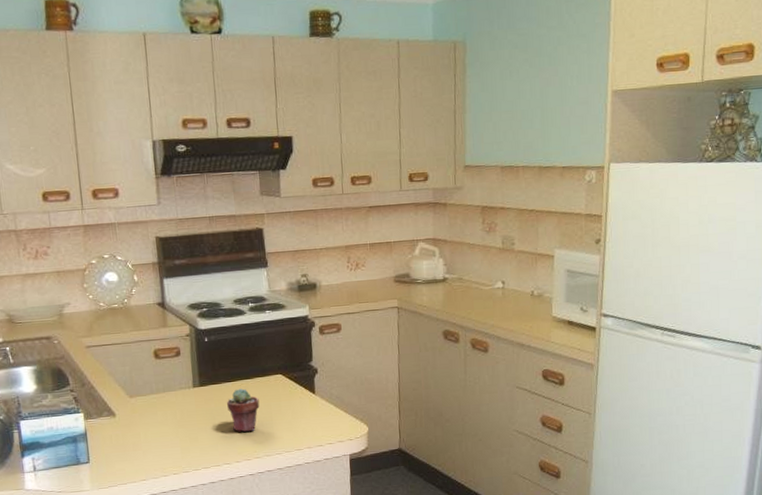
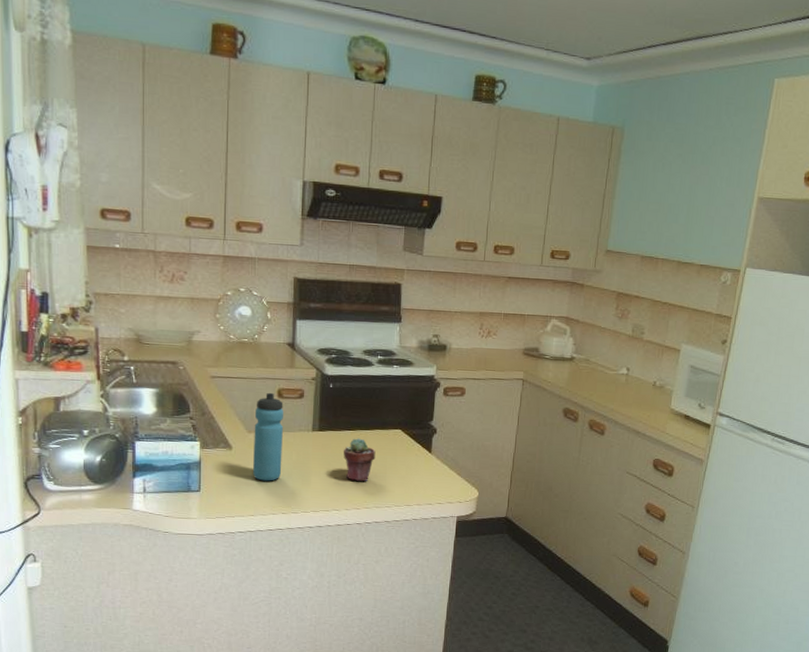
water bottle: none [134,354,168,444] -> present [253,392,284,481]

